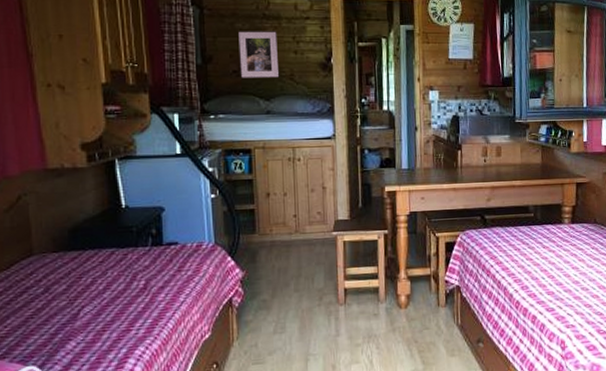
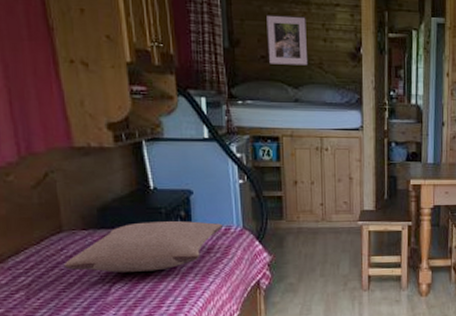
pillow: none [34,239,194,296] -> present [65,221,223,273]

